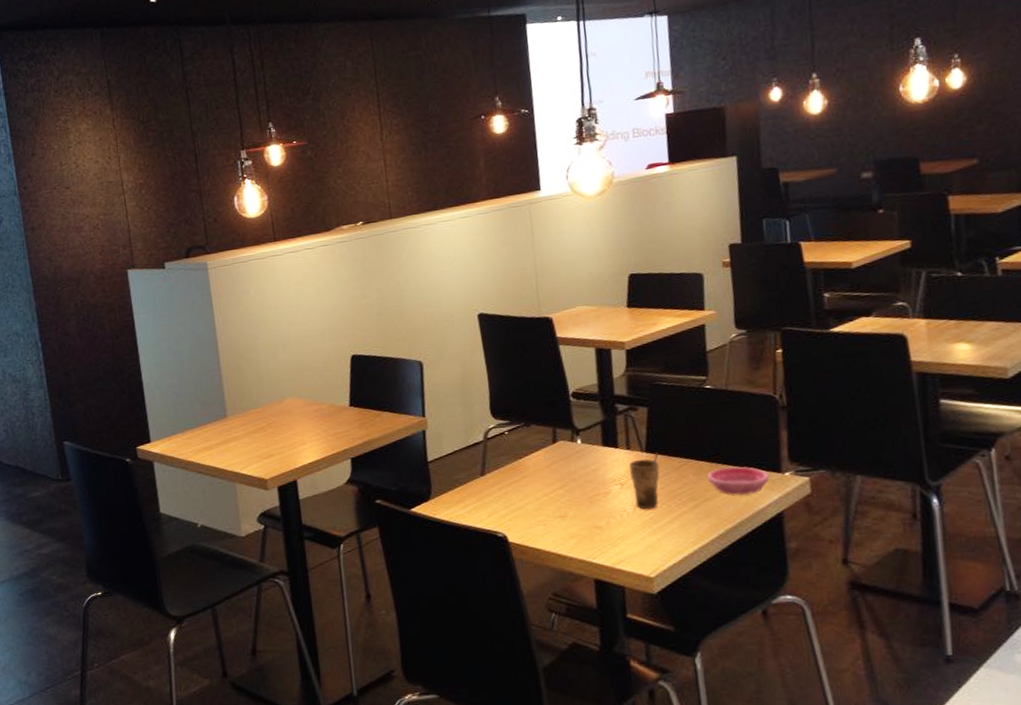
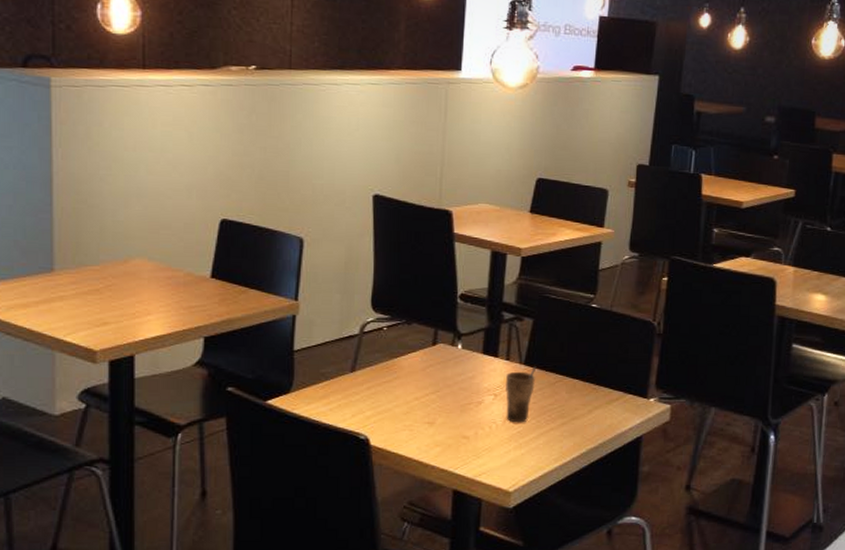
saucer: present [707,466,770,495] -> none [579,388,636,416]

